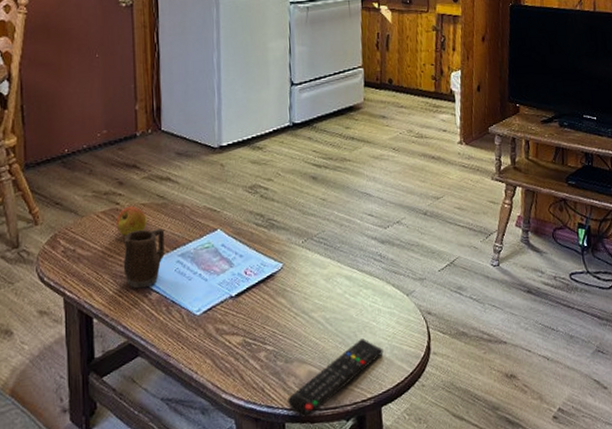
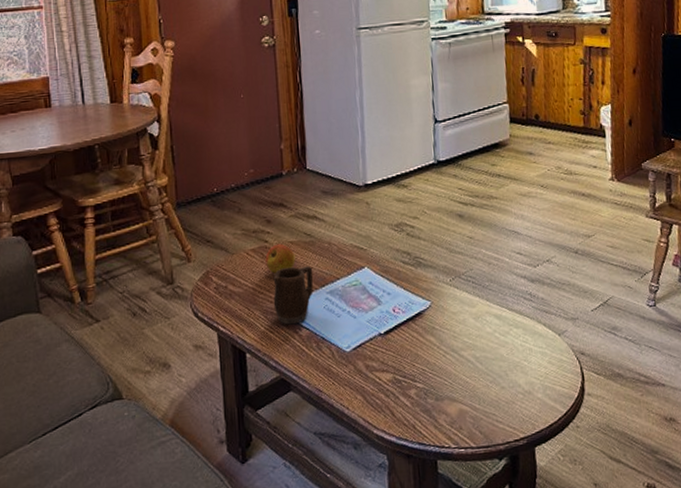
remote control: present [287,337,384,418] -> none [438,377,536,456]

